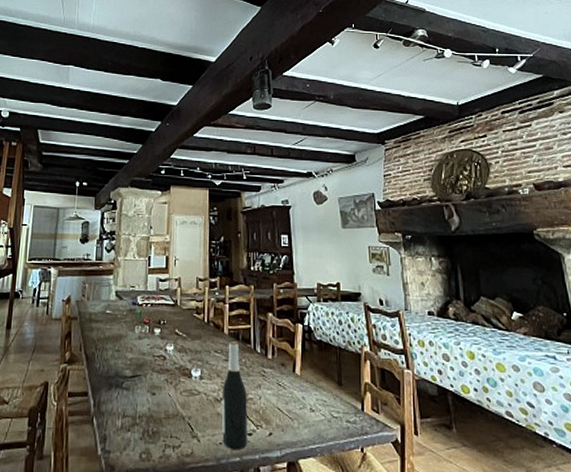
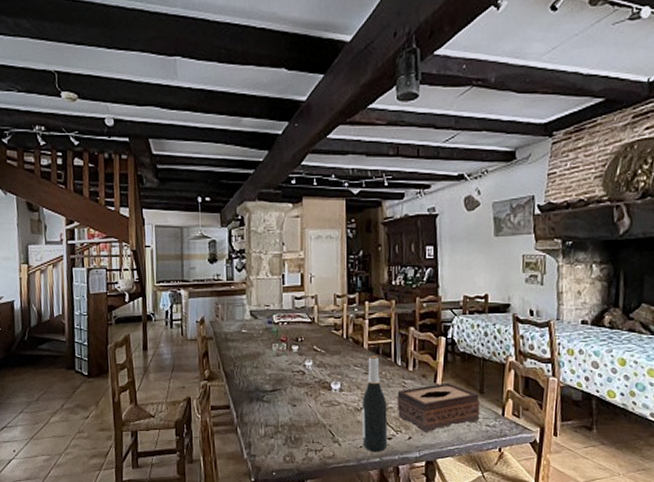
tissue box: none [257,372,340,428] -> present [397,382,481,432]

